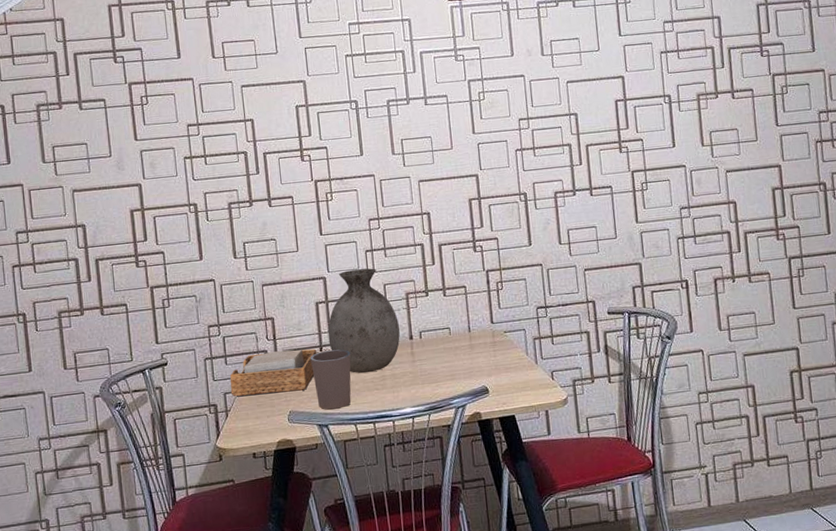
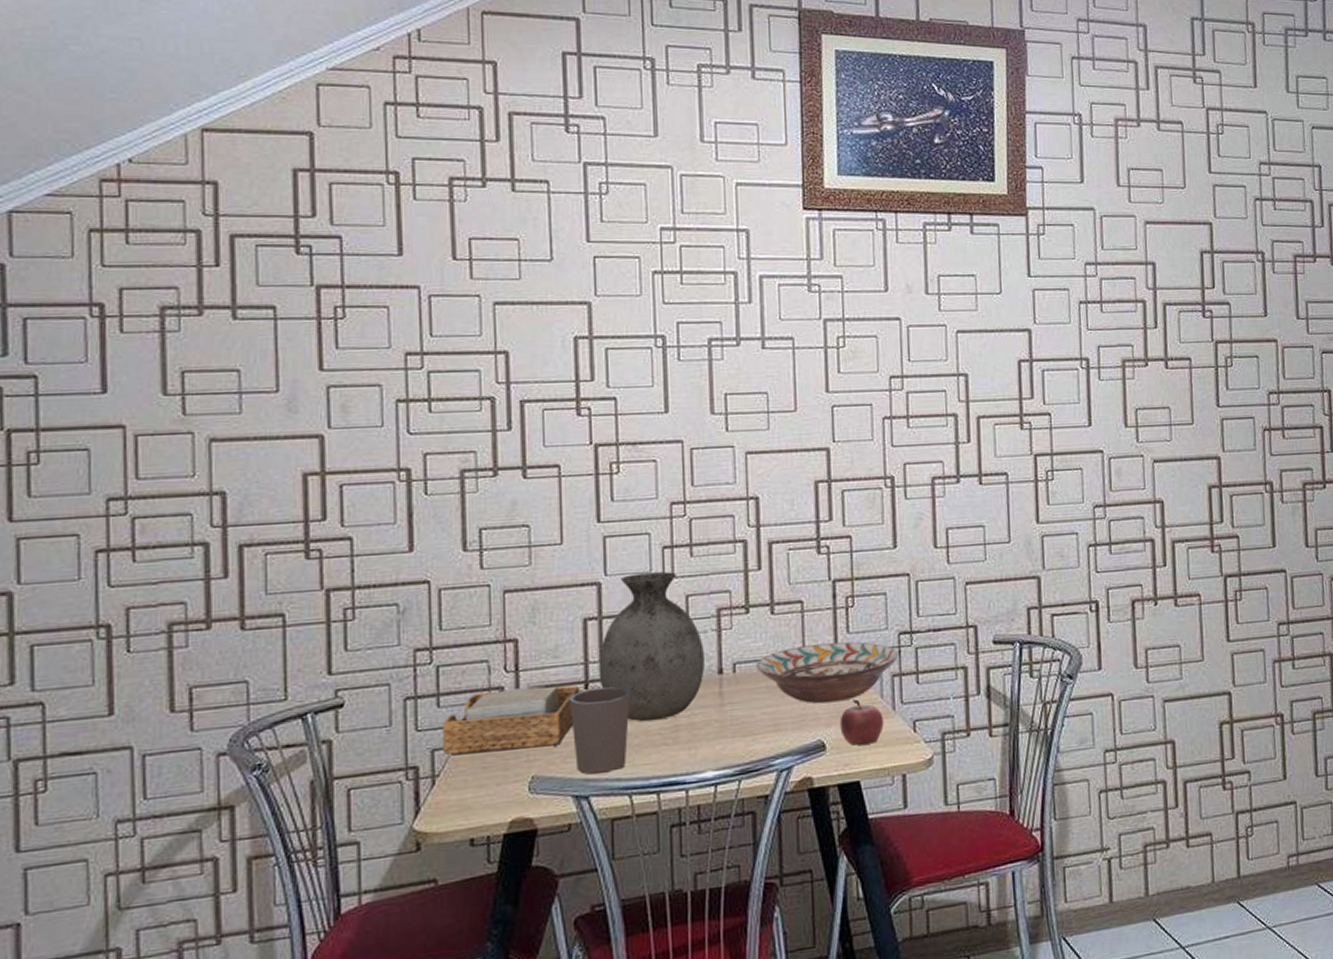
decorative bowl: none [436,315,538,360] -> present [757,641,899,704]
fruit: none [497,356,530,390] -> present [839,698,884,746]

